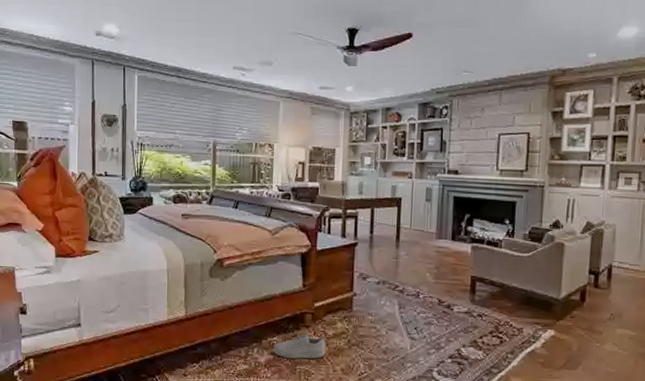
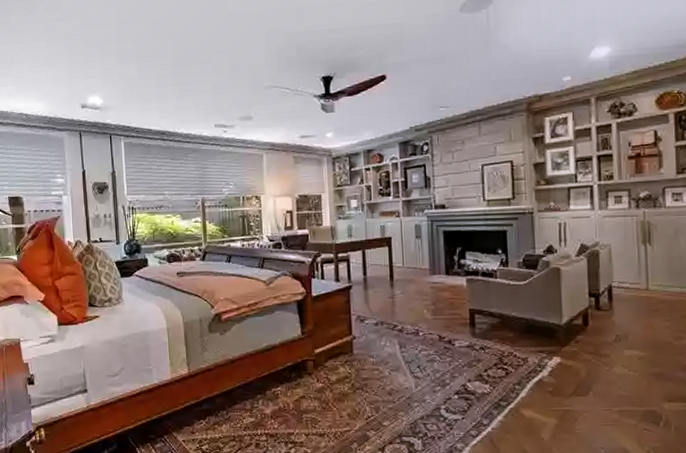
shoe: present [272,334,326,359] -> none [277,382,330,407]

